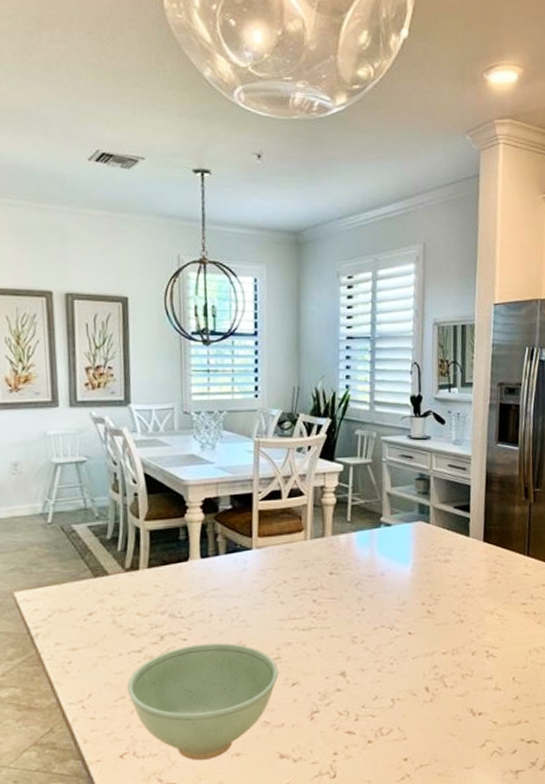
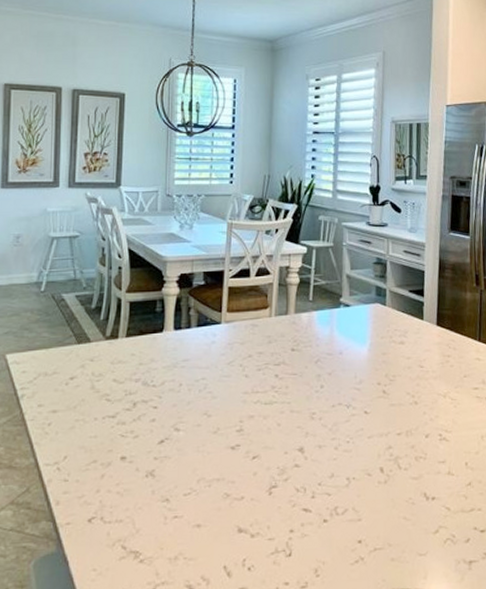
bowl: present [127,643,279,761] -> none [99,412,241,530]

